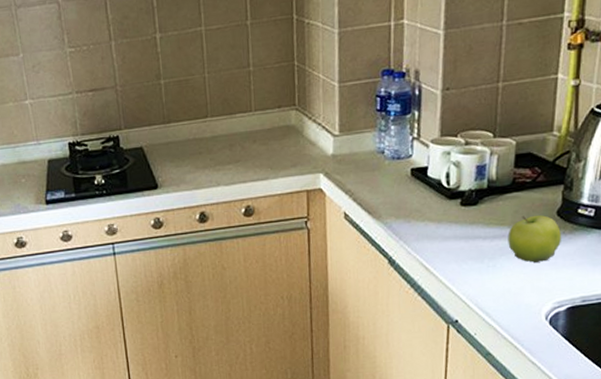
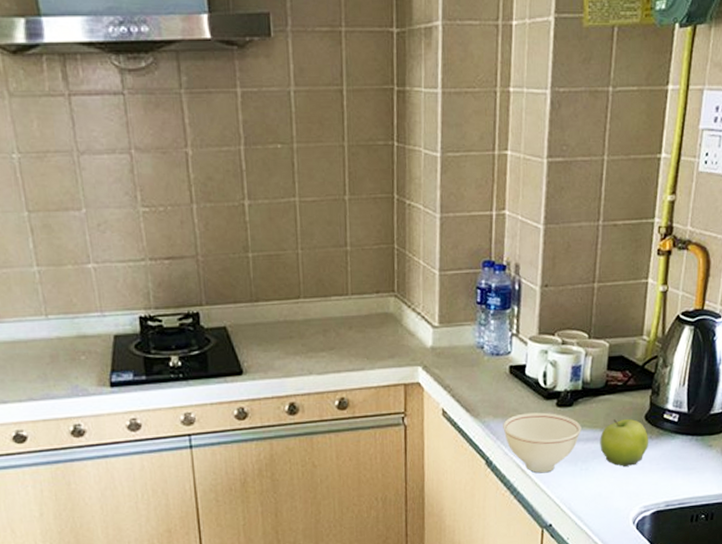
bowl: none [405,211,488,271] -> present [503,412,581,473]

